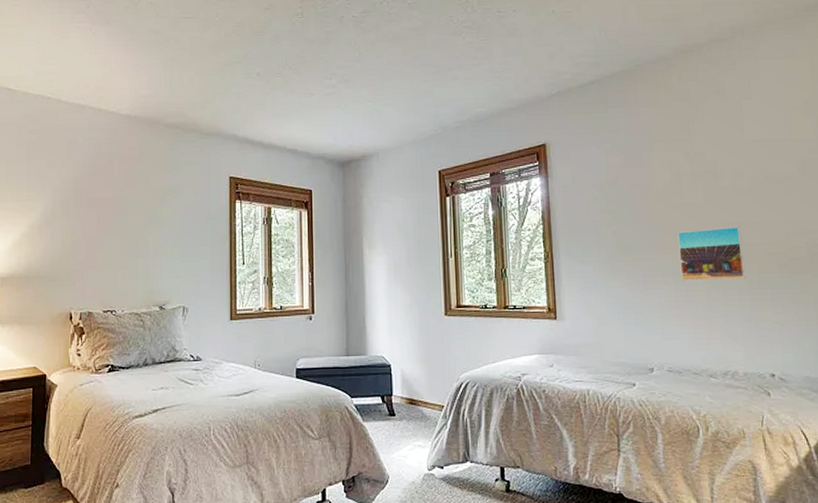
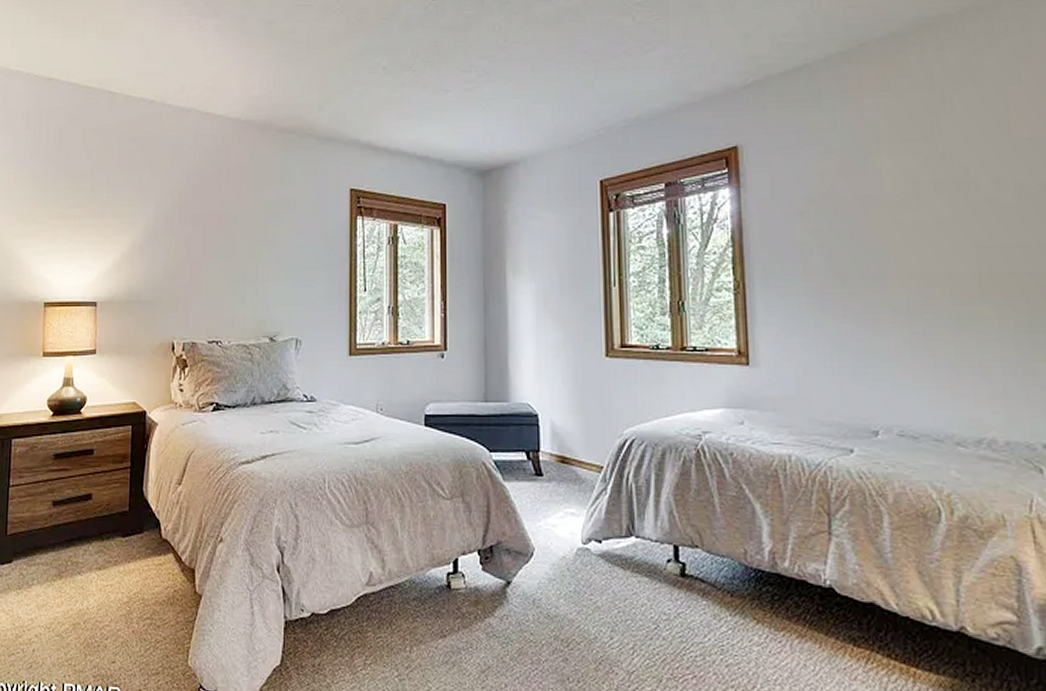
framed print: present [677,226,746,281] -> none [914,250,1010,321]

